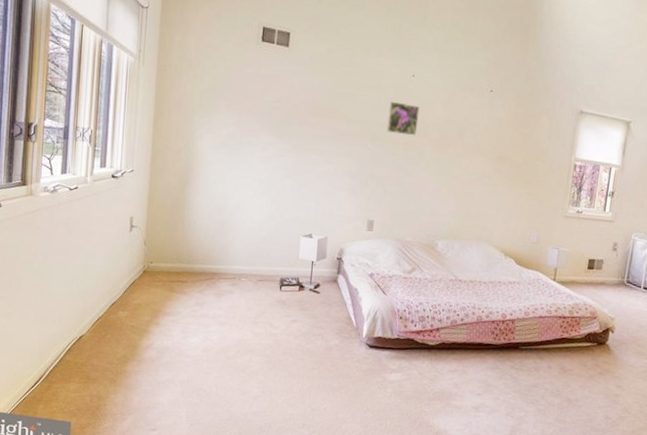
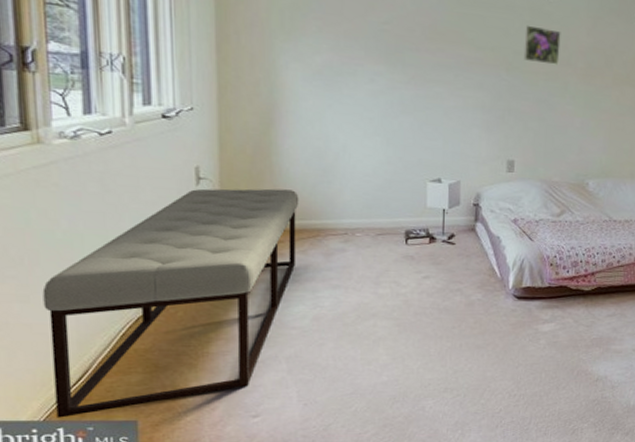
bench: none [18,235,202,413] -> present [42,188,299,418]

